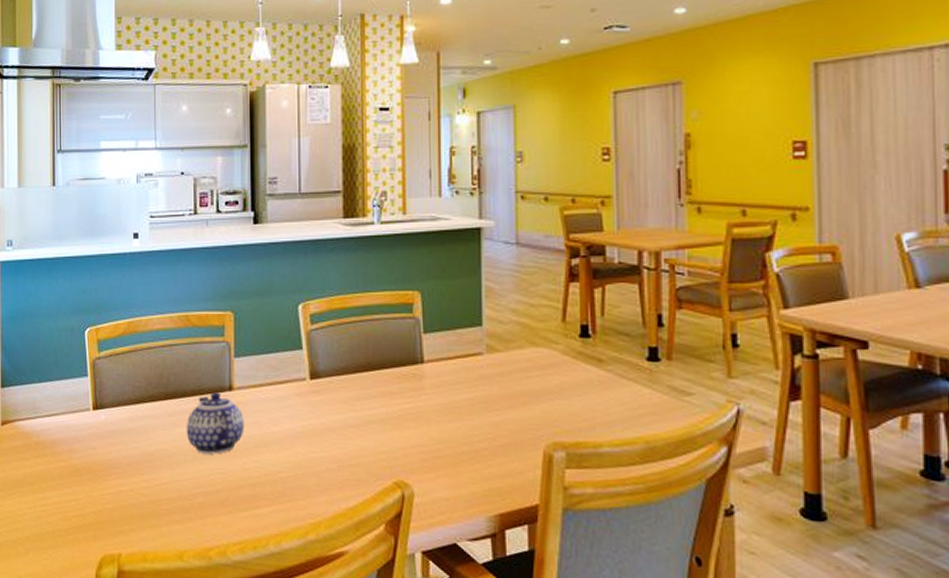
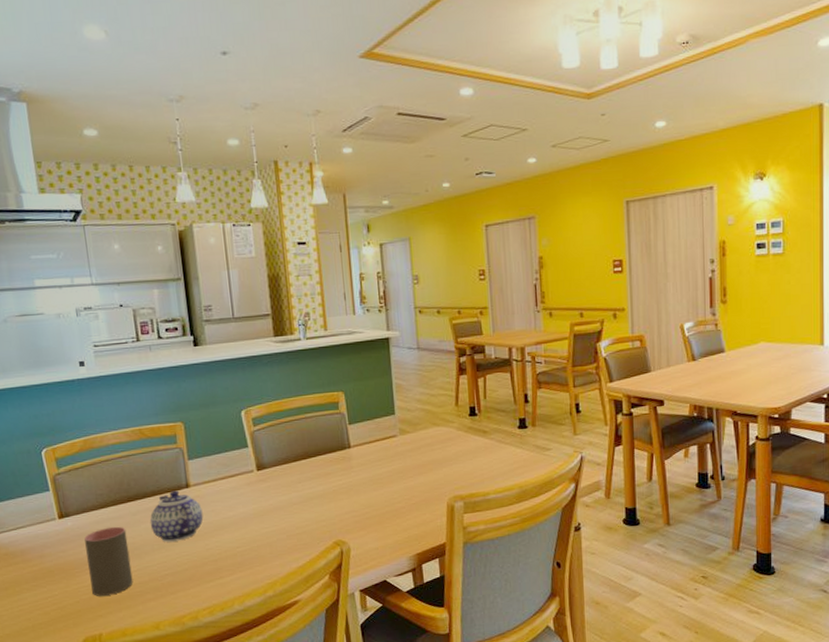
cup: none [116,426,161,509] -> present [84,526,134,596]

